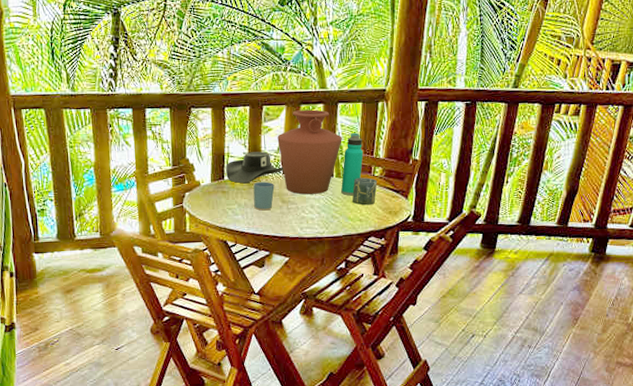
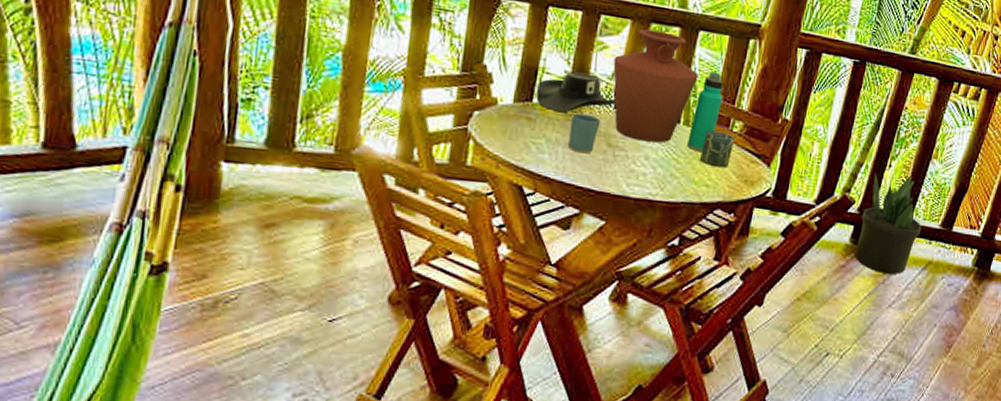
planter: none [486,188,541,268] -> present [854,172,922,274]

